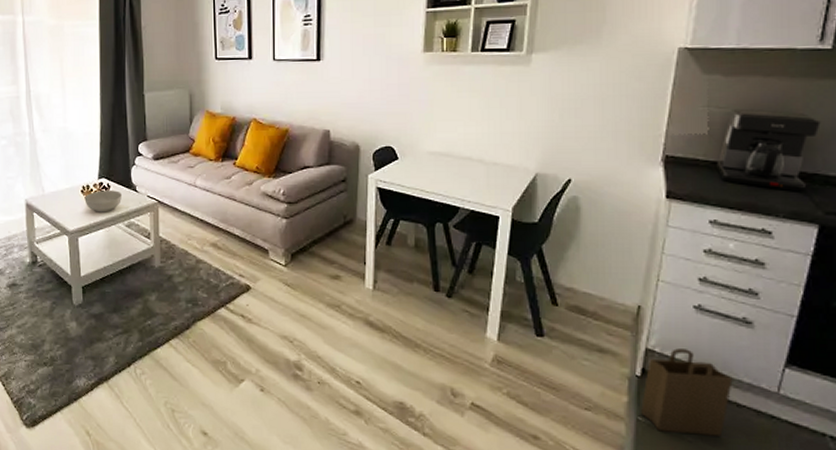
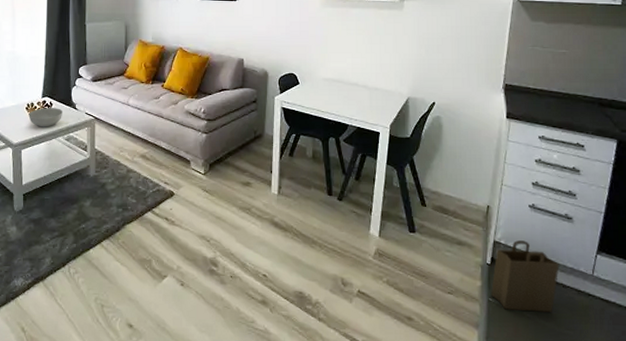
coffee maker: present [715,108,821,192] -> none [542,48,616,114]

